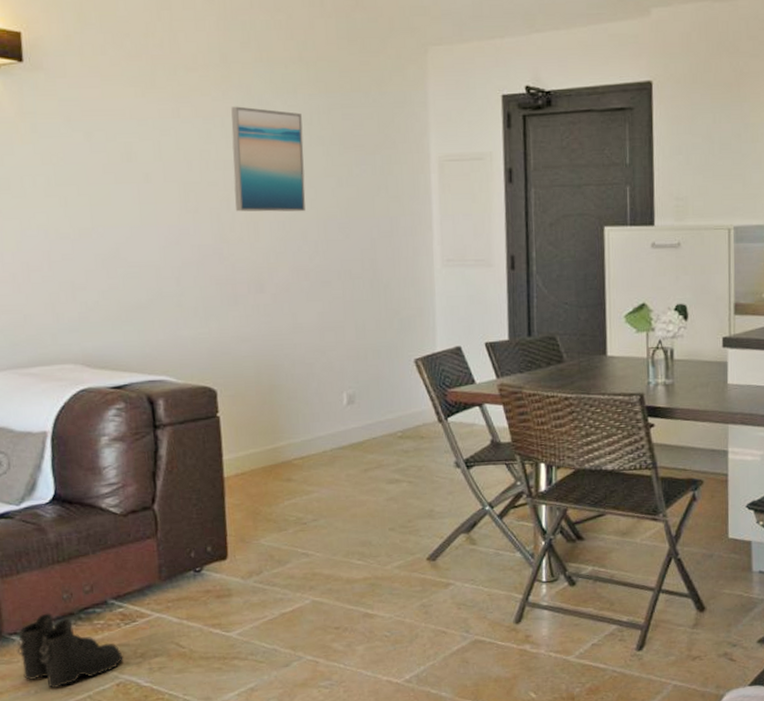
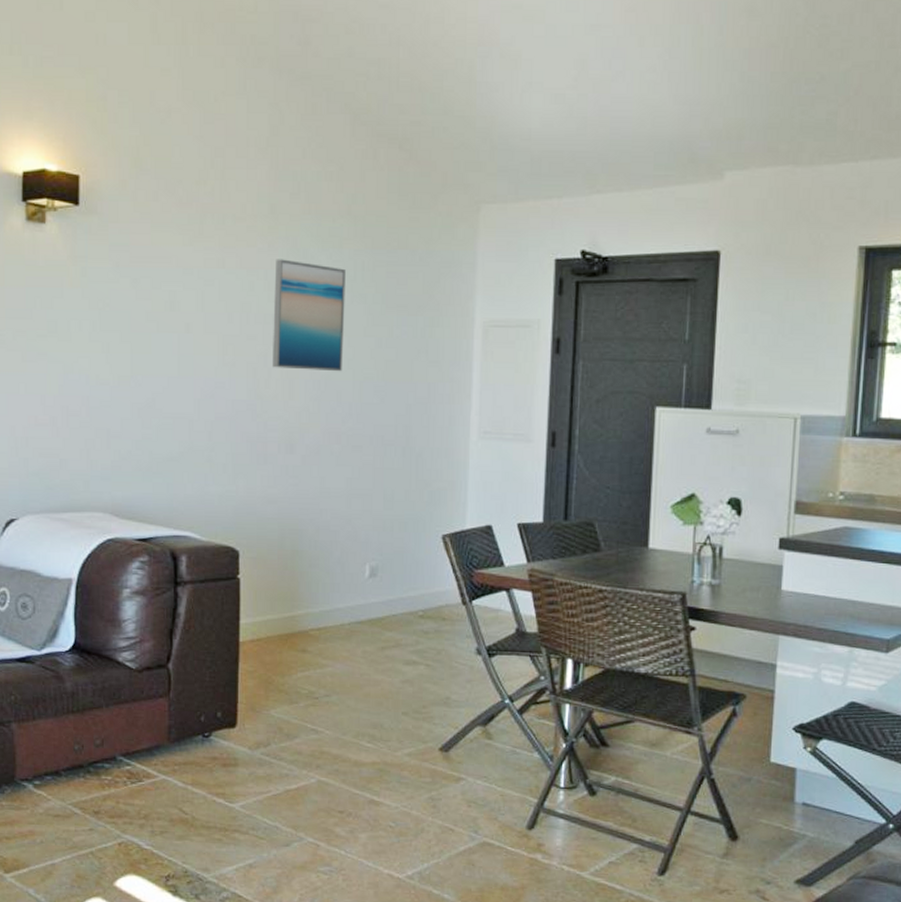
boots: present [17,613,123,689] -> none [27,762,127,841]

